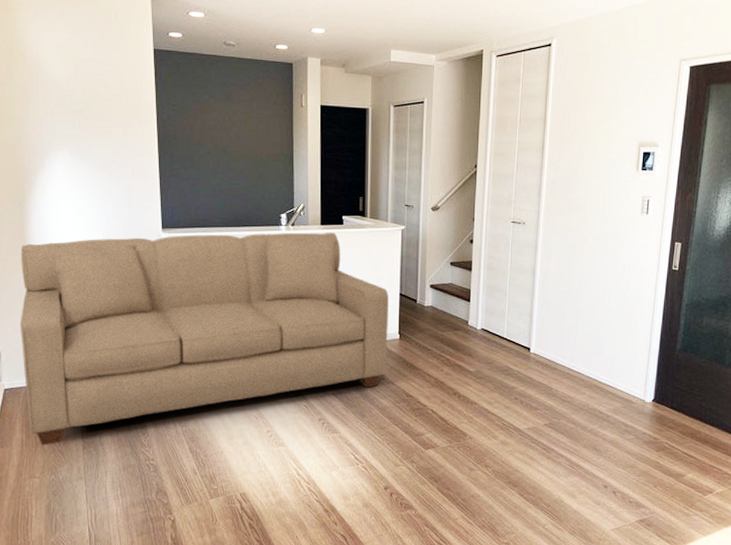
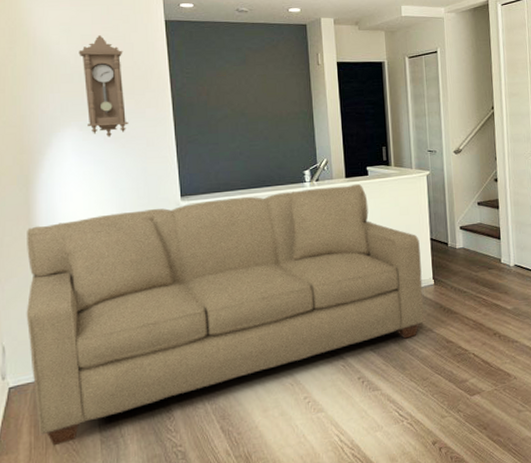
pendulum clock: none [71,60,116,164] -> present [78,35,129,137]

